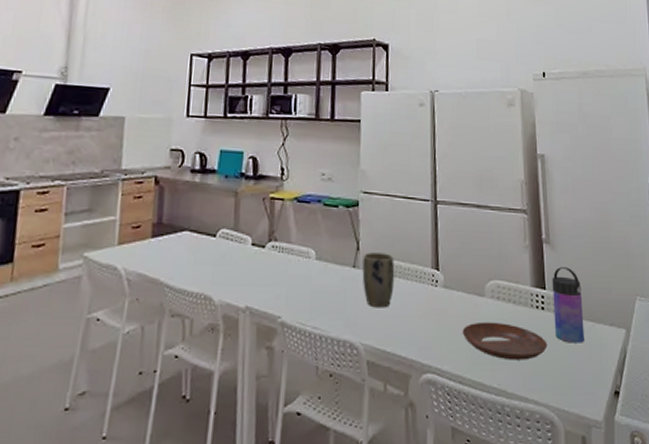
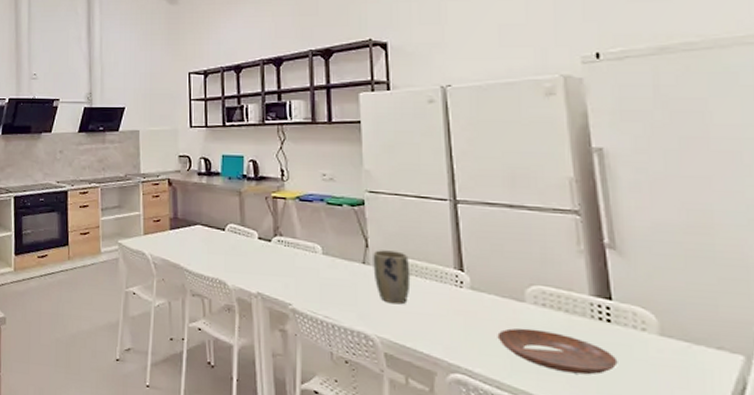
water bottle: present [552,267,584,343] -> none [621,276,675,365]

